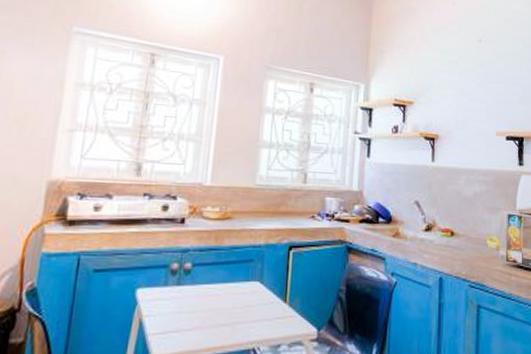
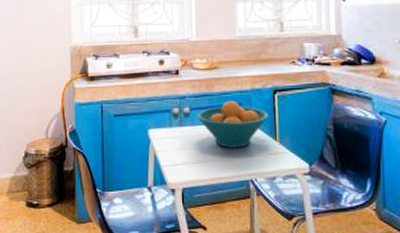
fruit bowl: none [198,257,281,311] -> present [196,101,269,148]

